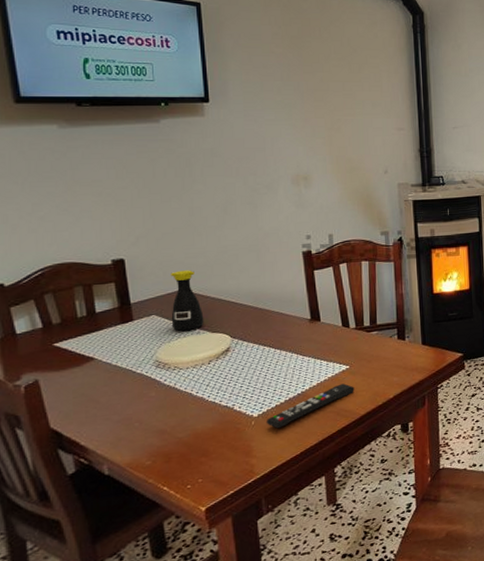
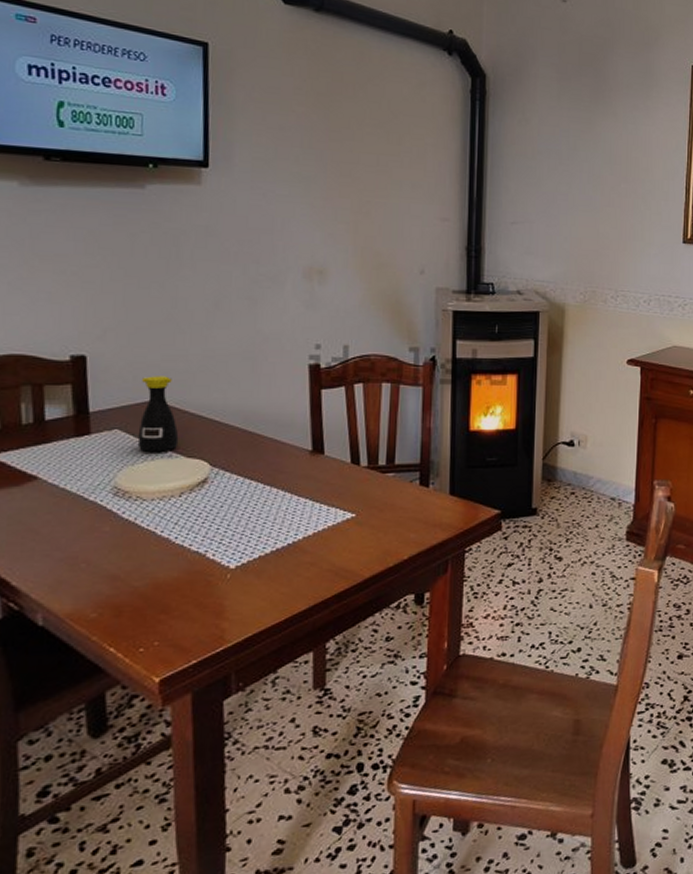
remote control: present [266,383,355,429] -> none [244,536,360,586]

